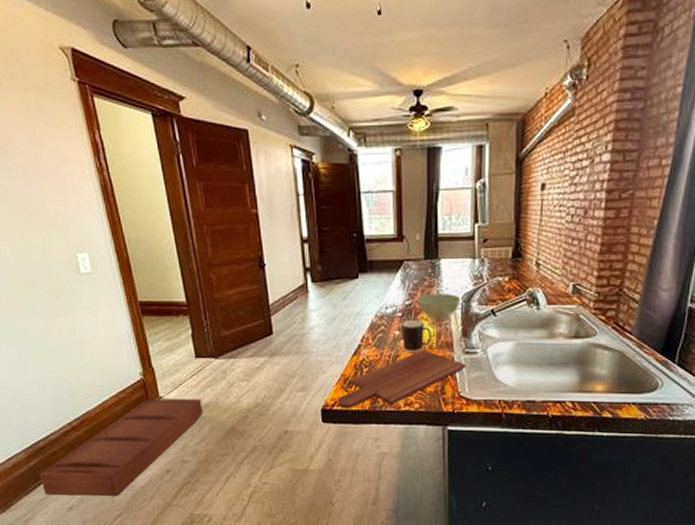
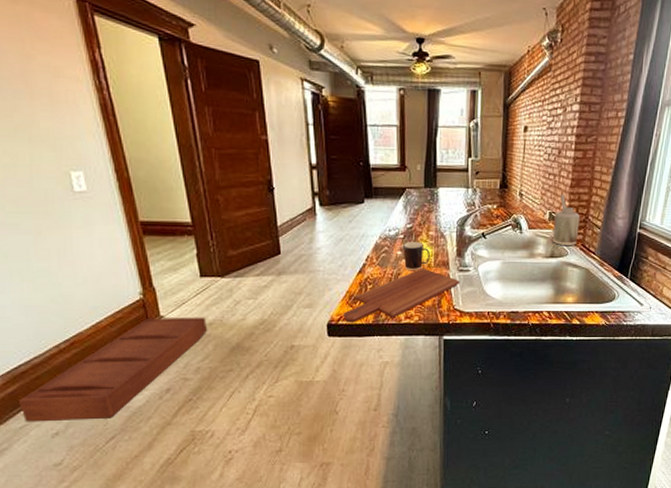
bowl: present [417,294,460,323] -> none [417,218,455,244]
soap dispenser: none [576,262,612,325] -> present [552,194,580,247]

